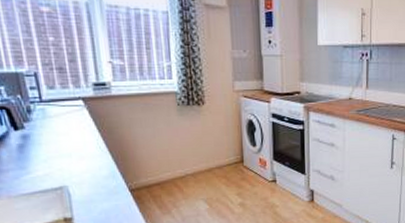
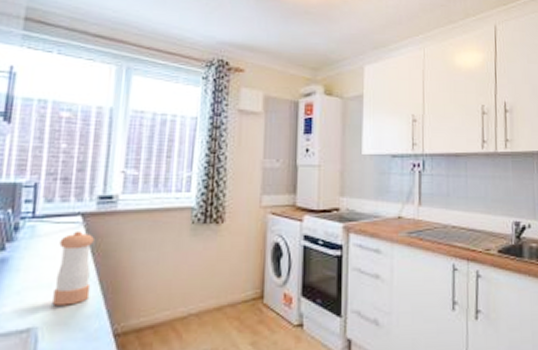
pepper shaker: none [69,112,104,170] -> present [52,230,94,306]

